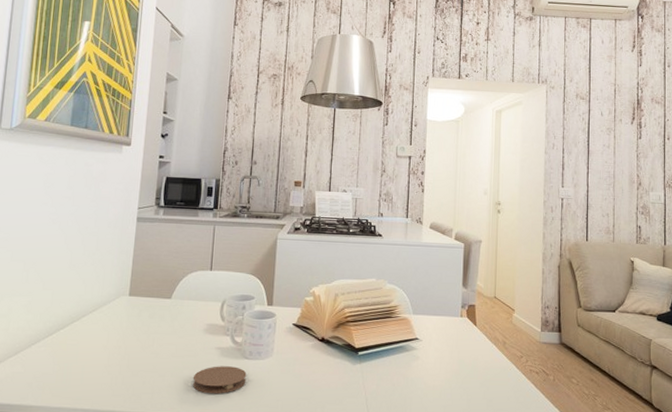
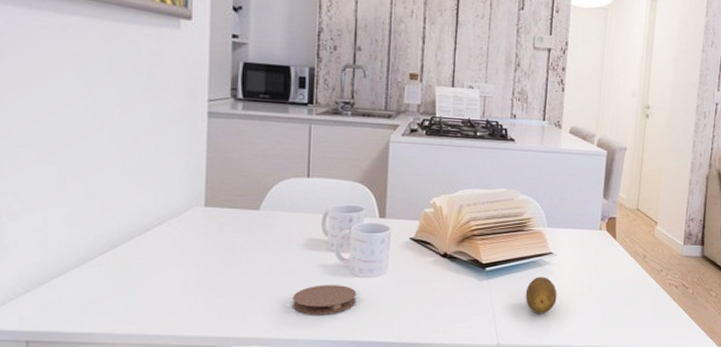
fruit: none [394,361,424,398] -> present [525,277,557,314]

